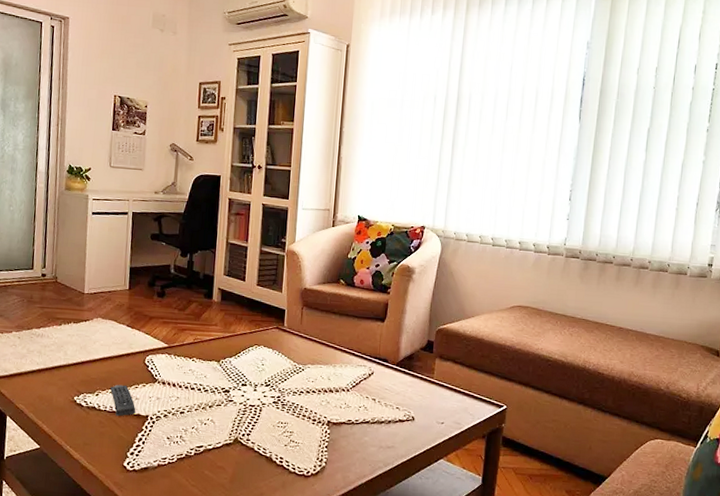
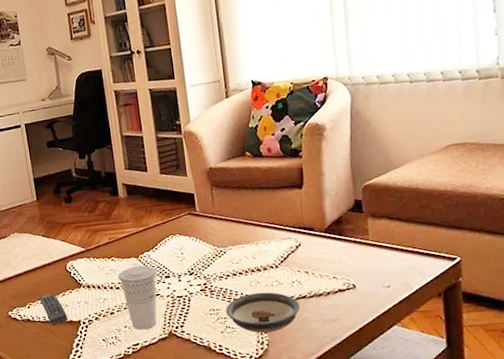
cup: none [195,370,235,434] -> present [118,265,158,330]
saucer: none [292,412,363,451] -> present [225,292,301,333]

